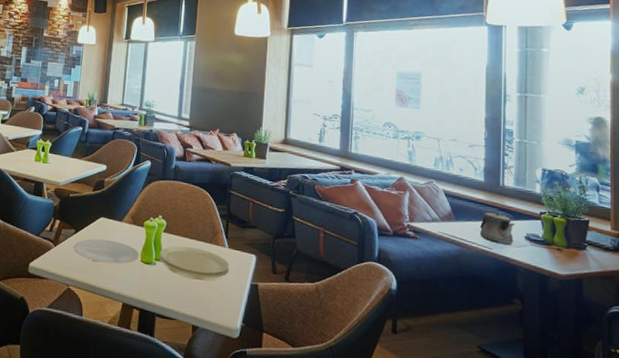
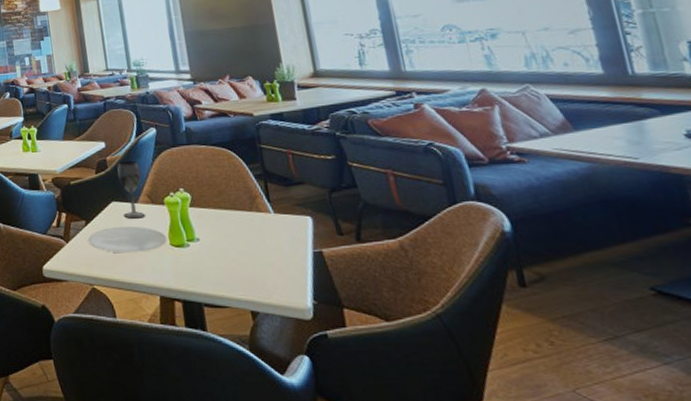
wine glass: none [108,184,130,235] -> present [117,160,145,219]
plate: present [158,246,229,282] -> none [190,219,282,257]
teapot: present [479,212,515,245] -> none [612,110,669,150]

